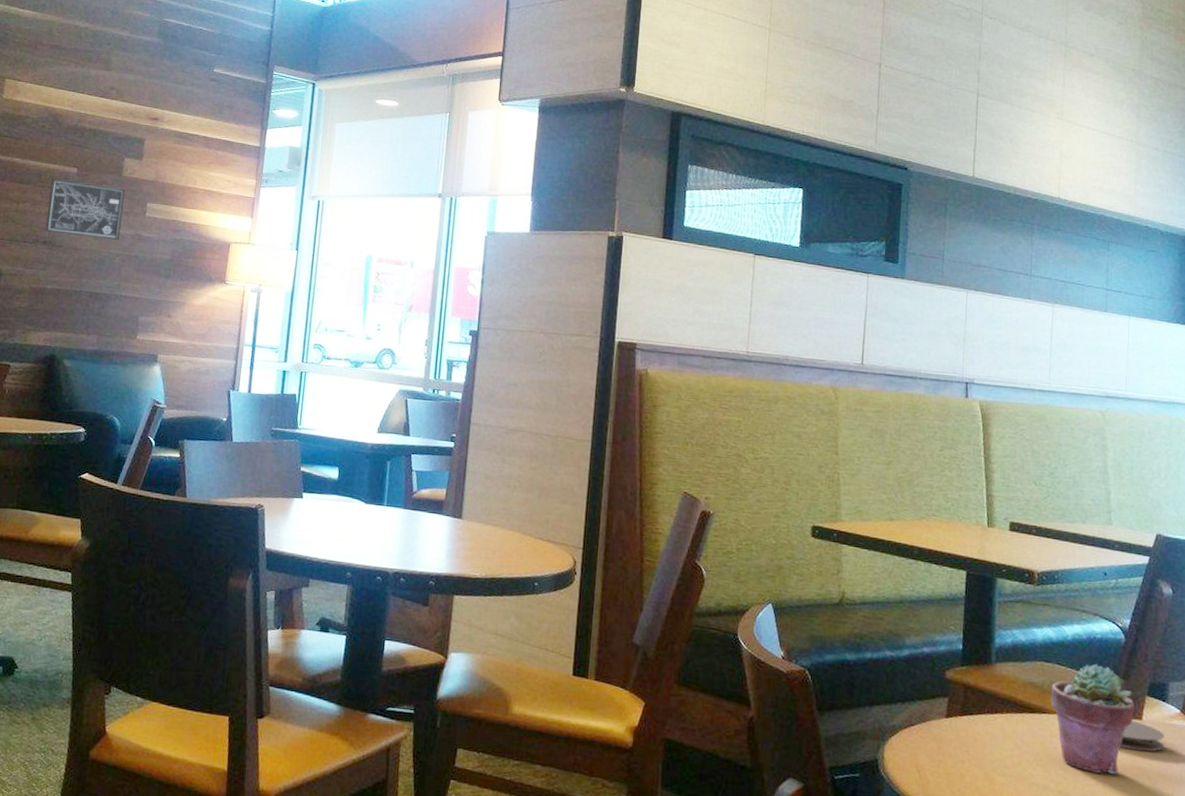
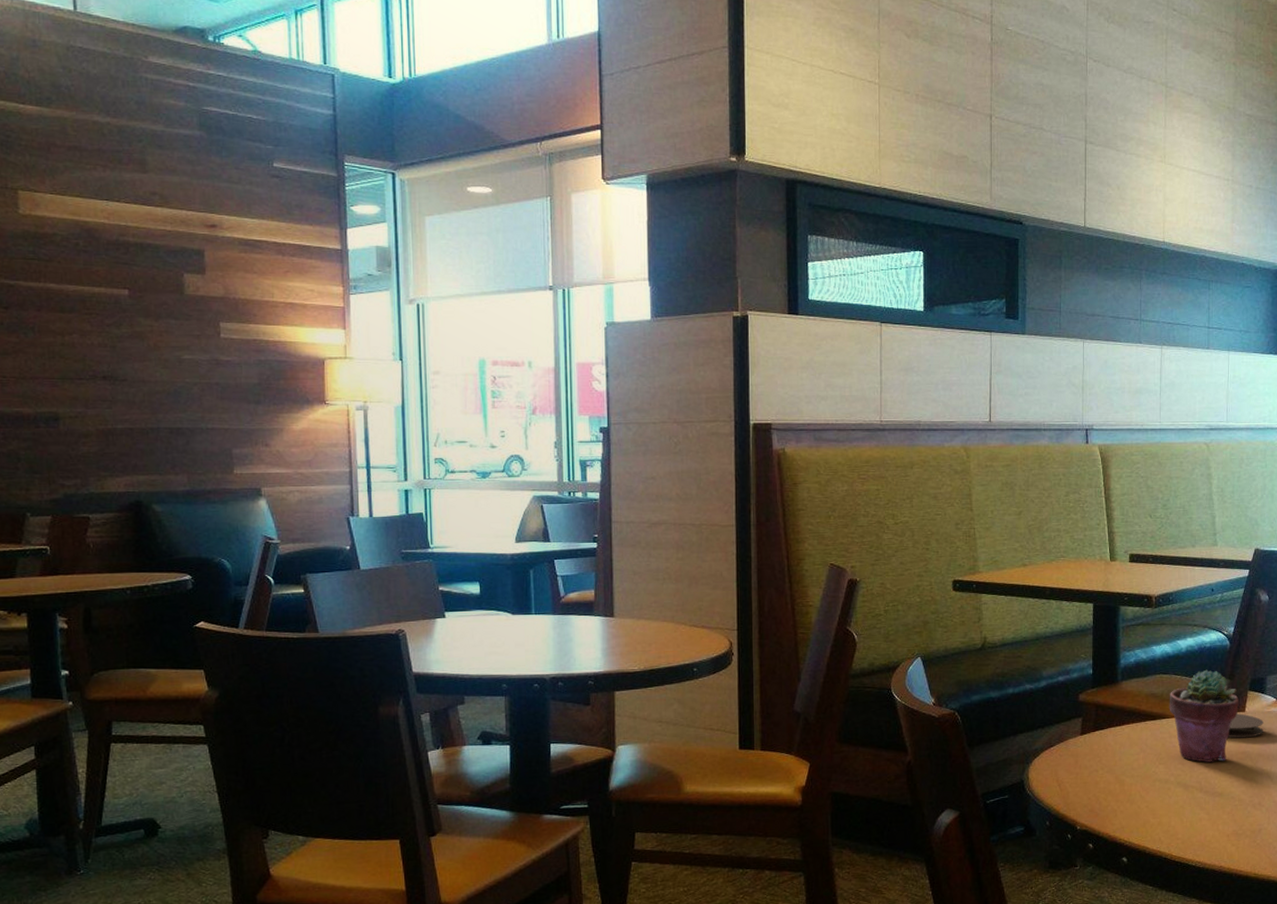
wall art: present [45,178,125,240] -> none [99,303,195,367]

